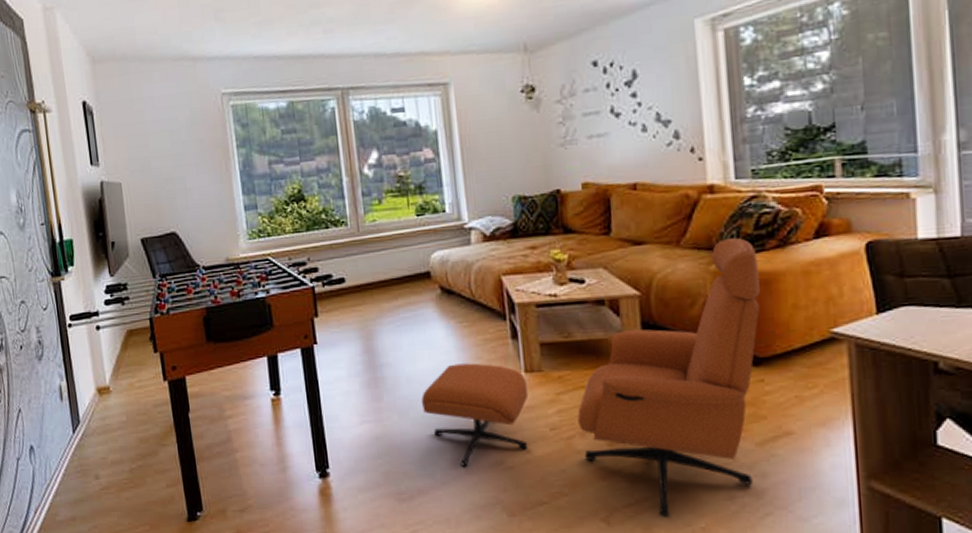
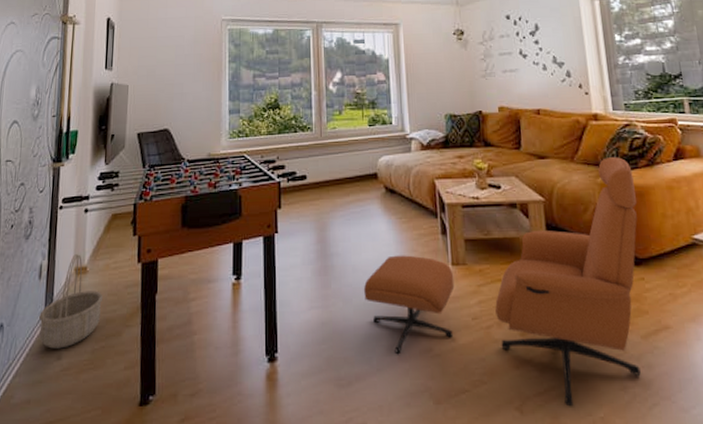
basket: none [68,374,133,469] -> present [39,254,104,349]

